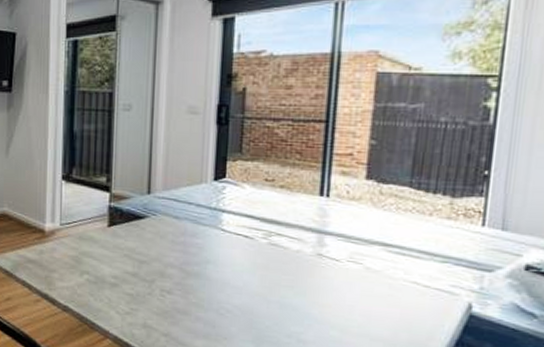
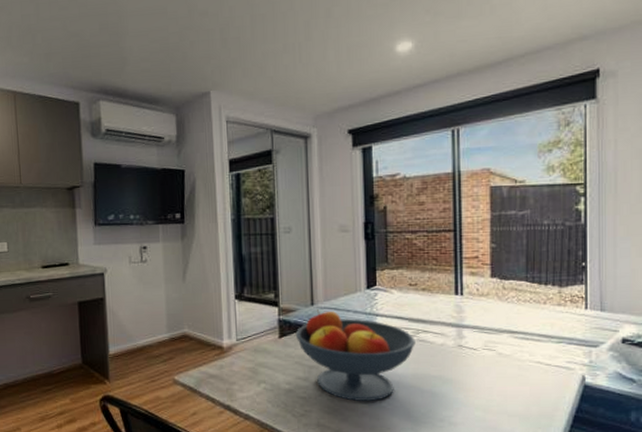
fruit bowl: none [126,199,266,307] -> present [295,309,415,402]

